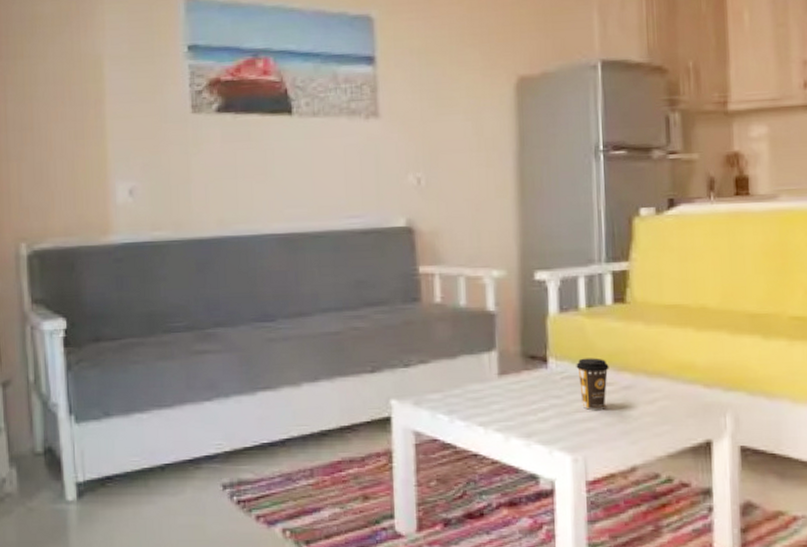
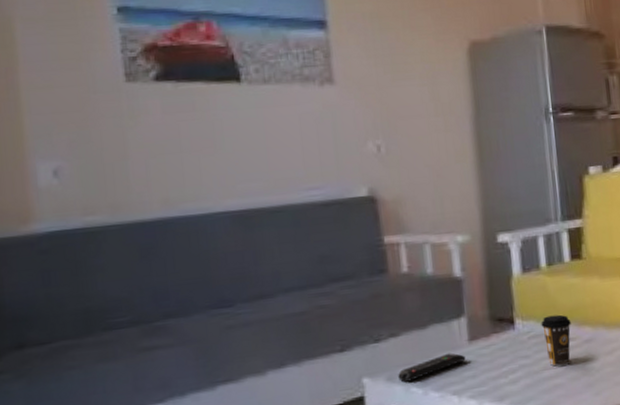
remote control: none [425,385,494,408] -> present [398,353,466,382]

